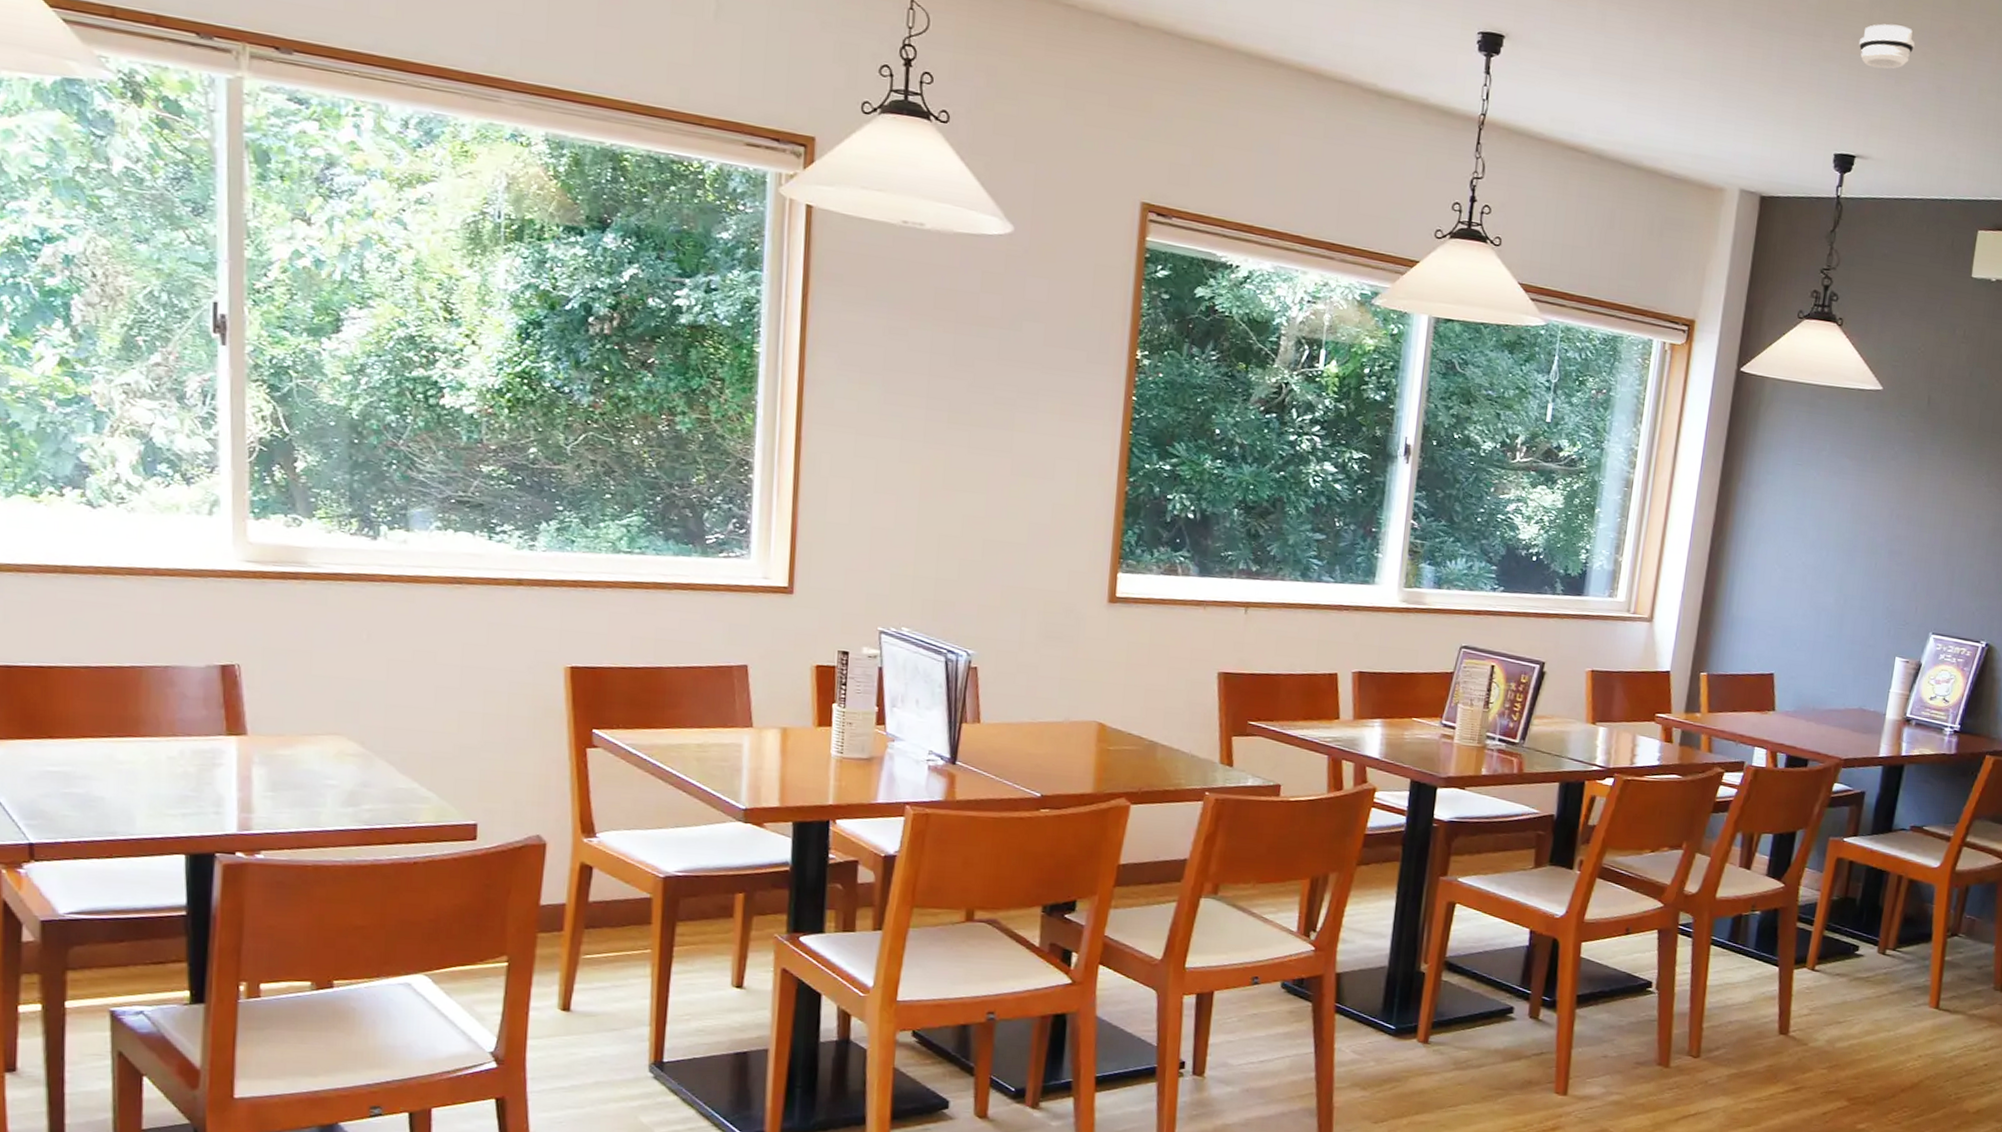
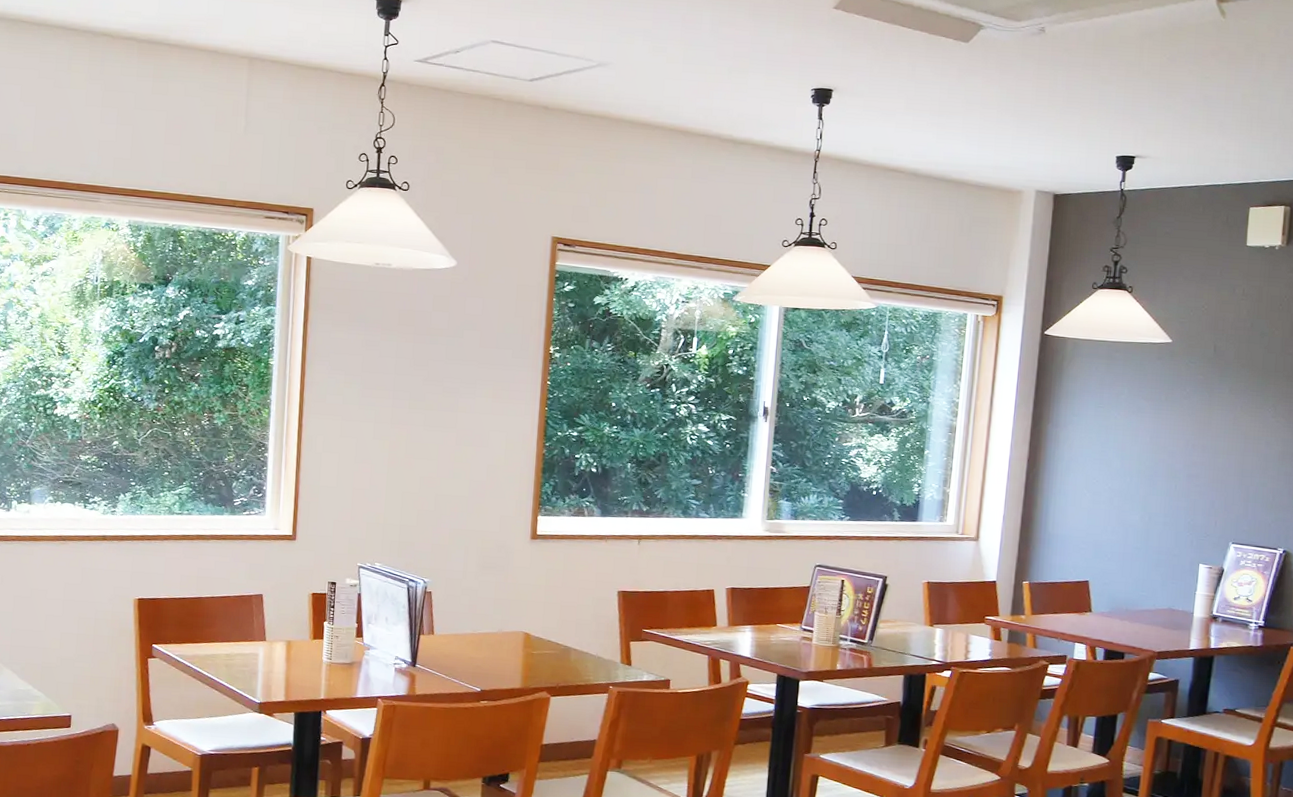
smoke detector: present [1858,24,1915,69] -> none [1132,50,1182,86]

